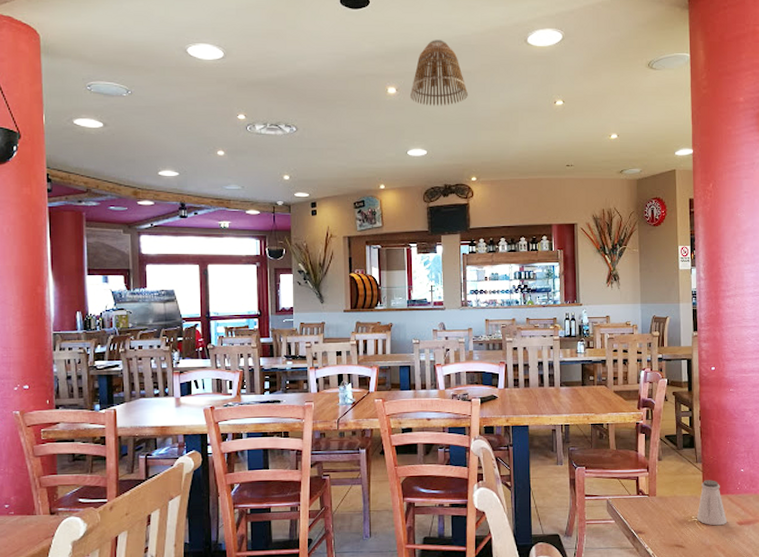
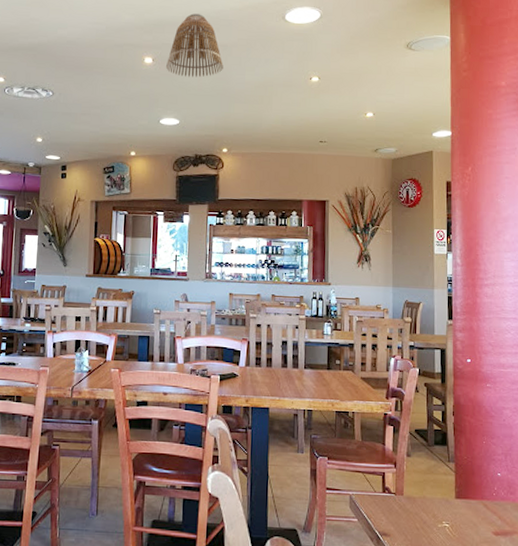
saltshaker: present [697,480,728,526] -> none [448,482,482,535]

